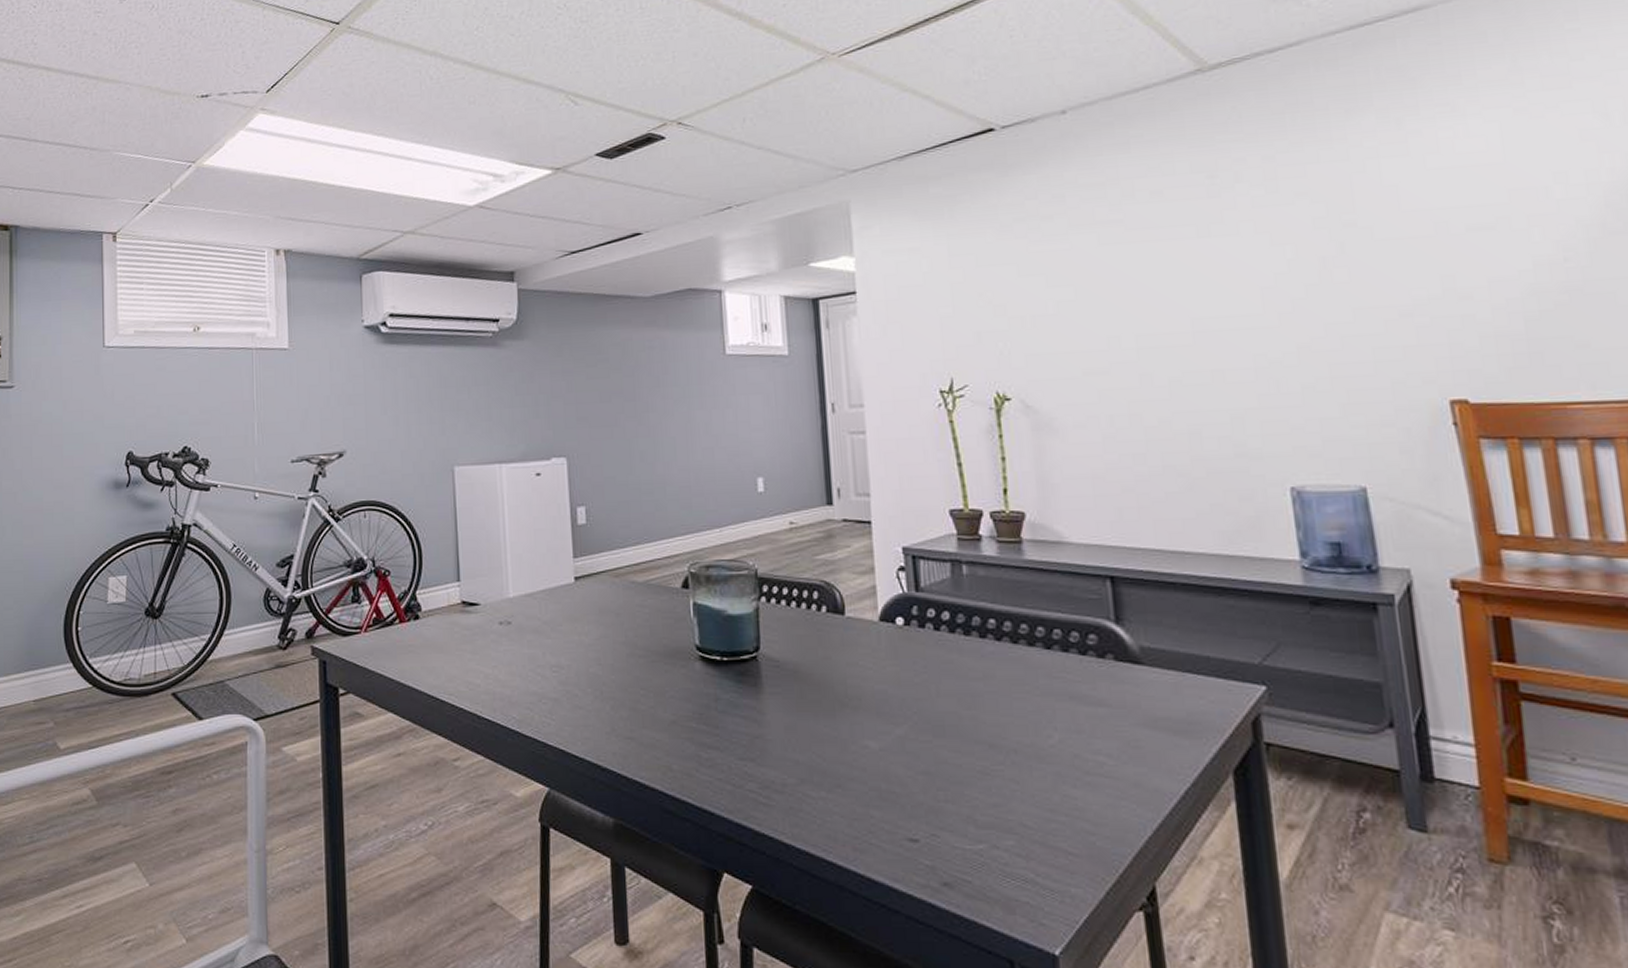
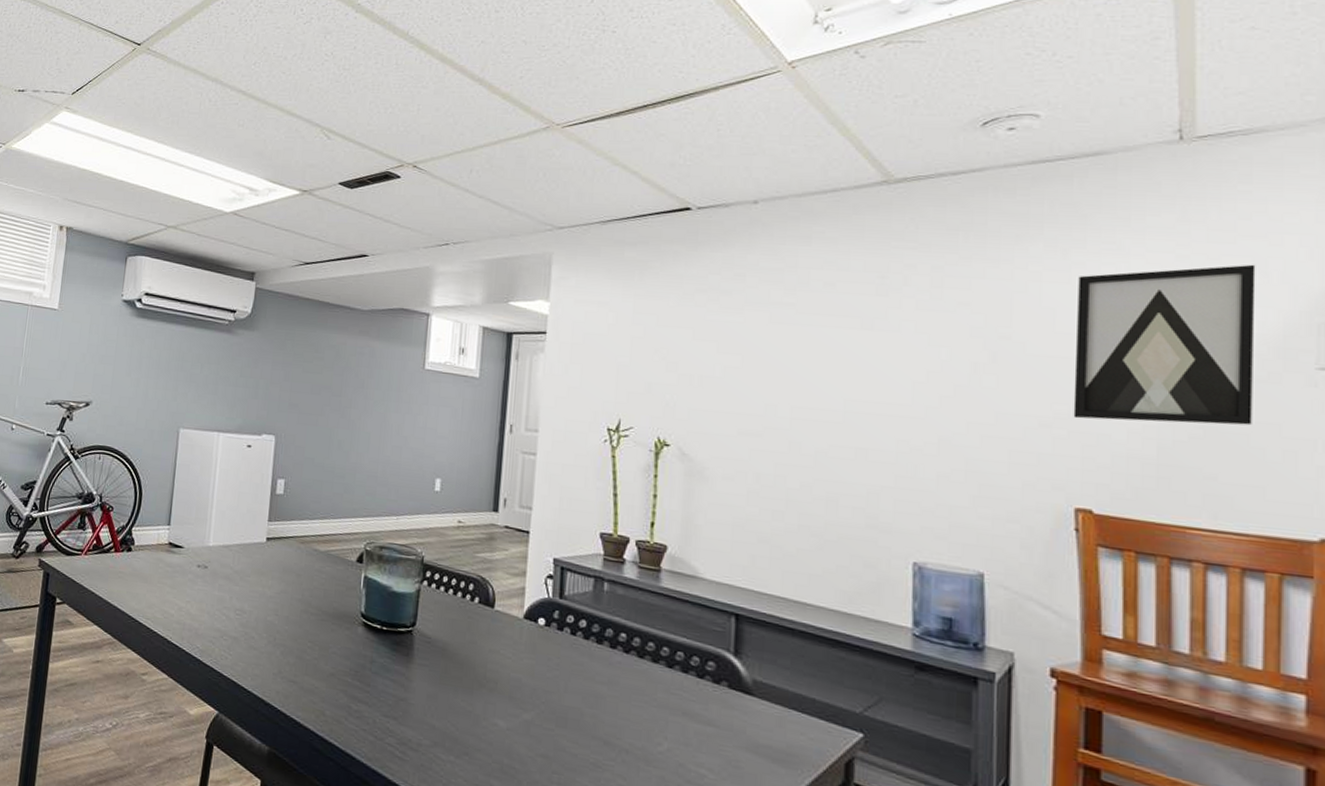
wall art: none [1417,107,1617,302] -> present [1073,264,1256,426]

